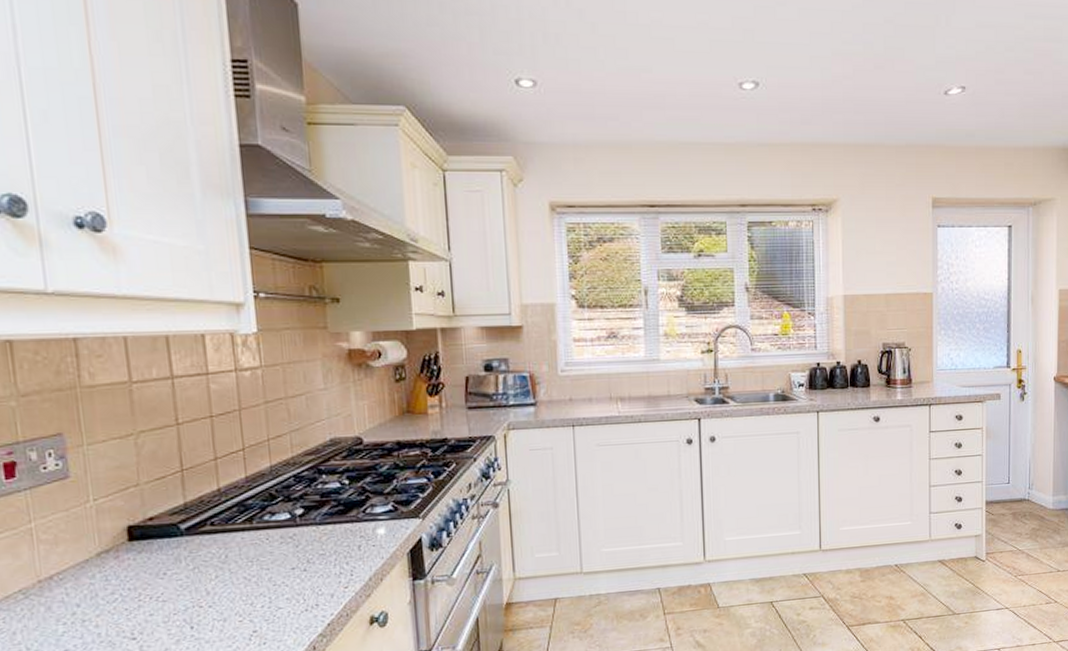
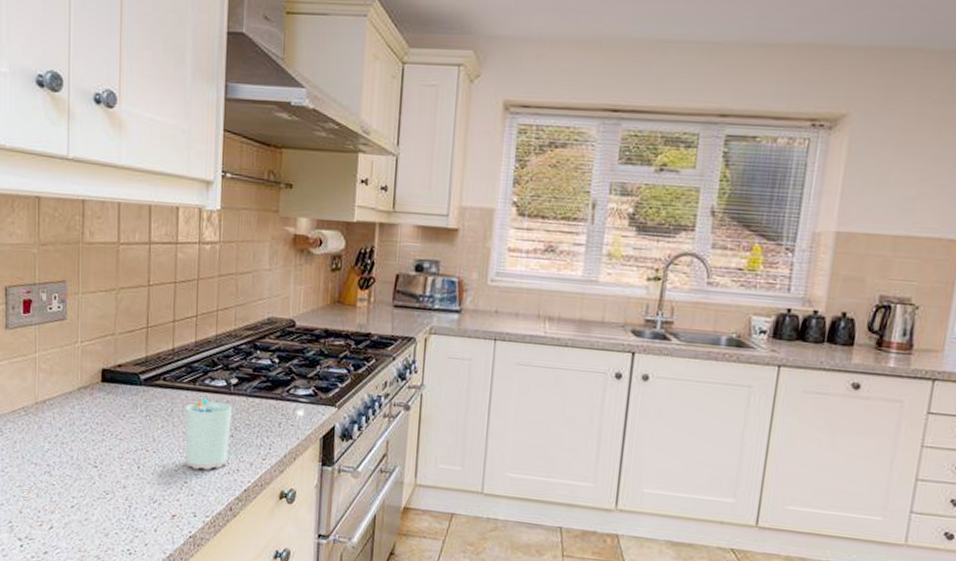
cup: none [242,535,304,615] -> present [185,398,232,470]

